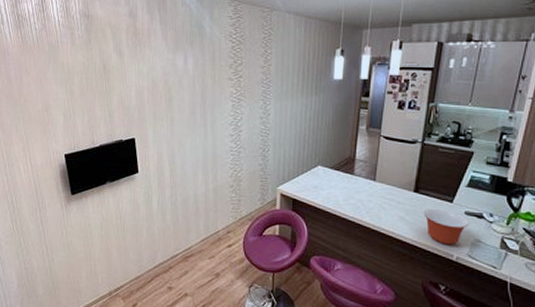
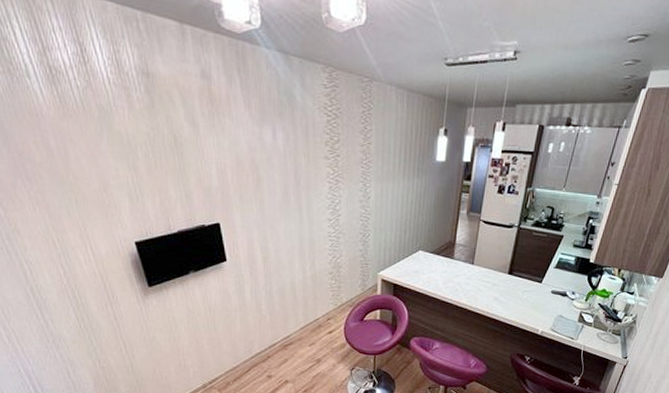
mixing bowl: present [424,208,469,245] -> none [515,289,554,321]

